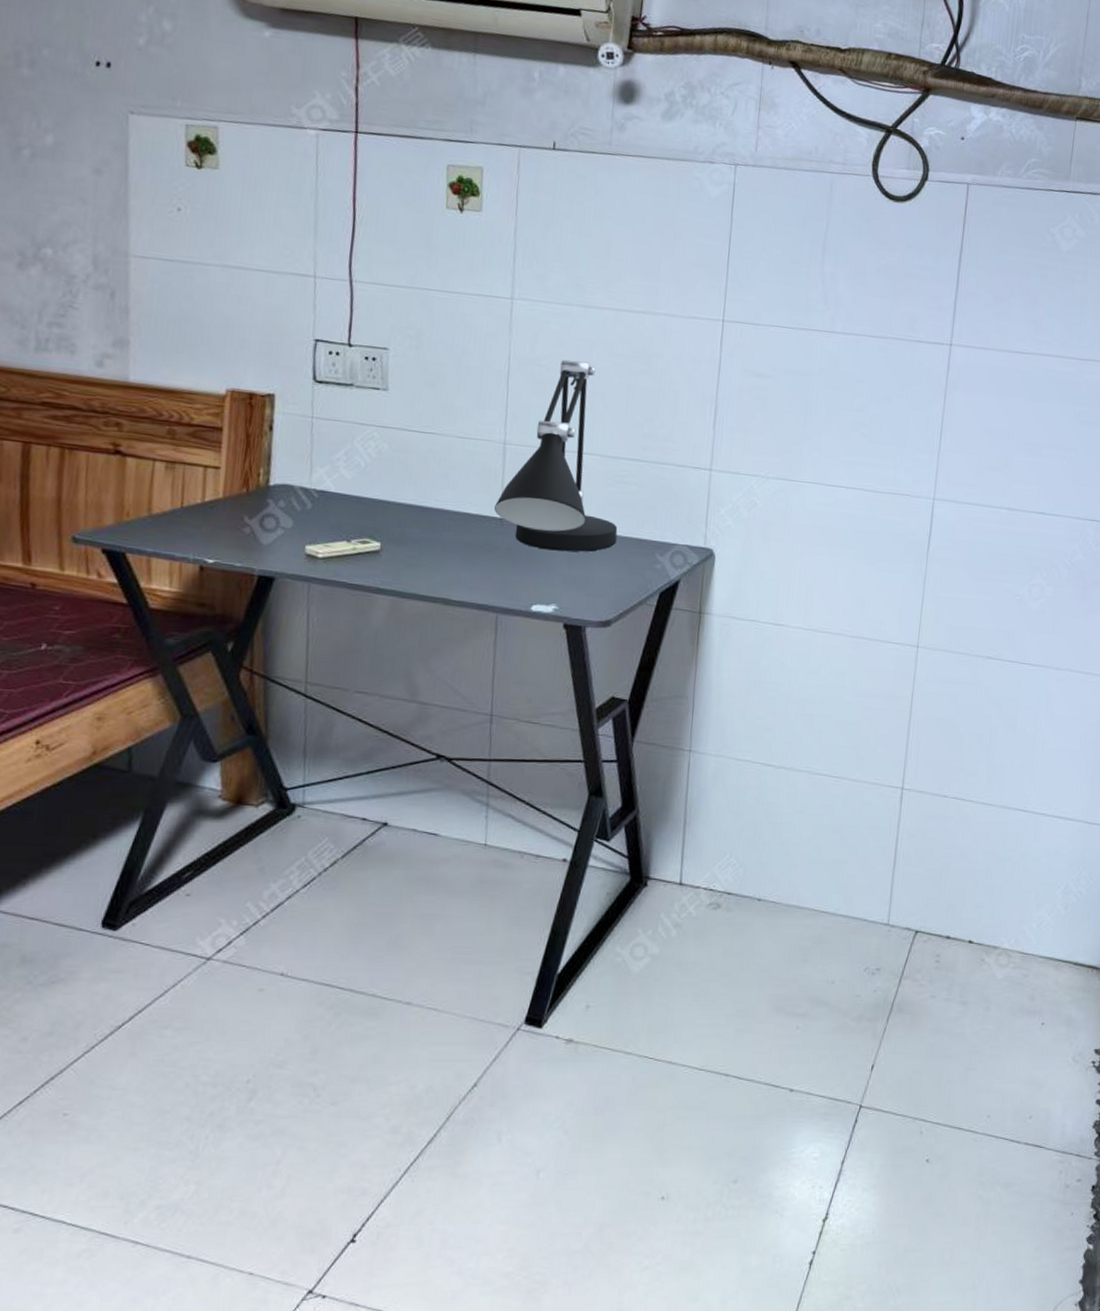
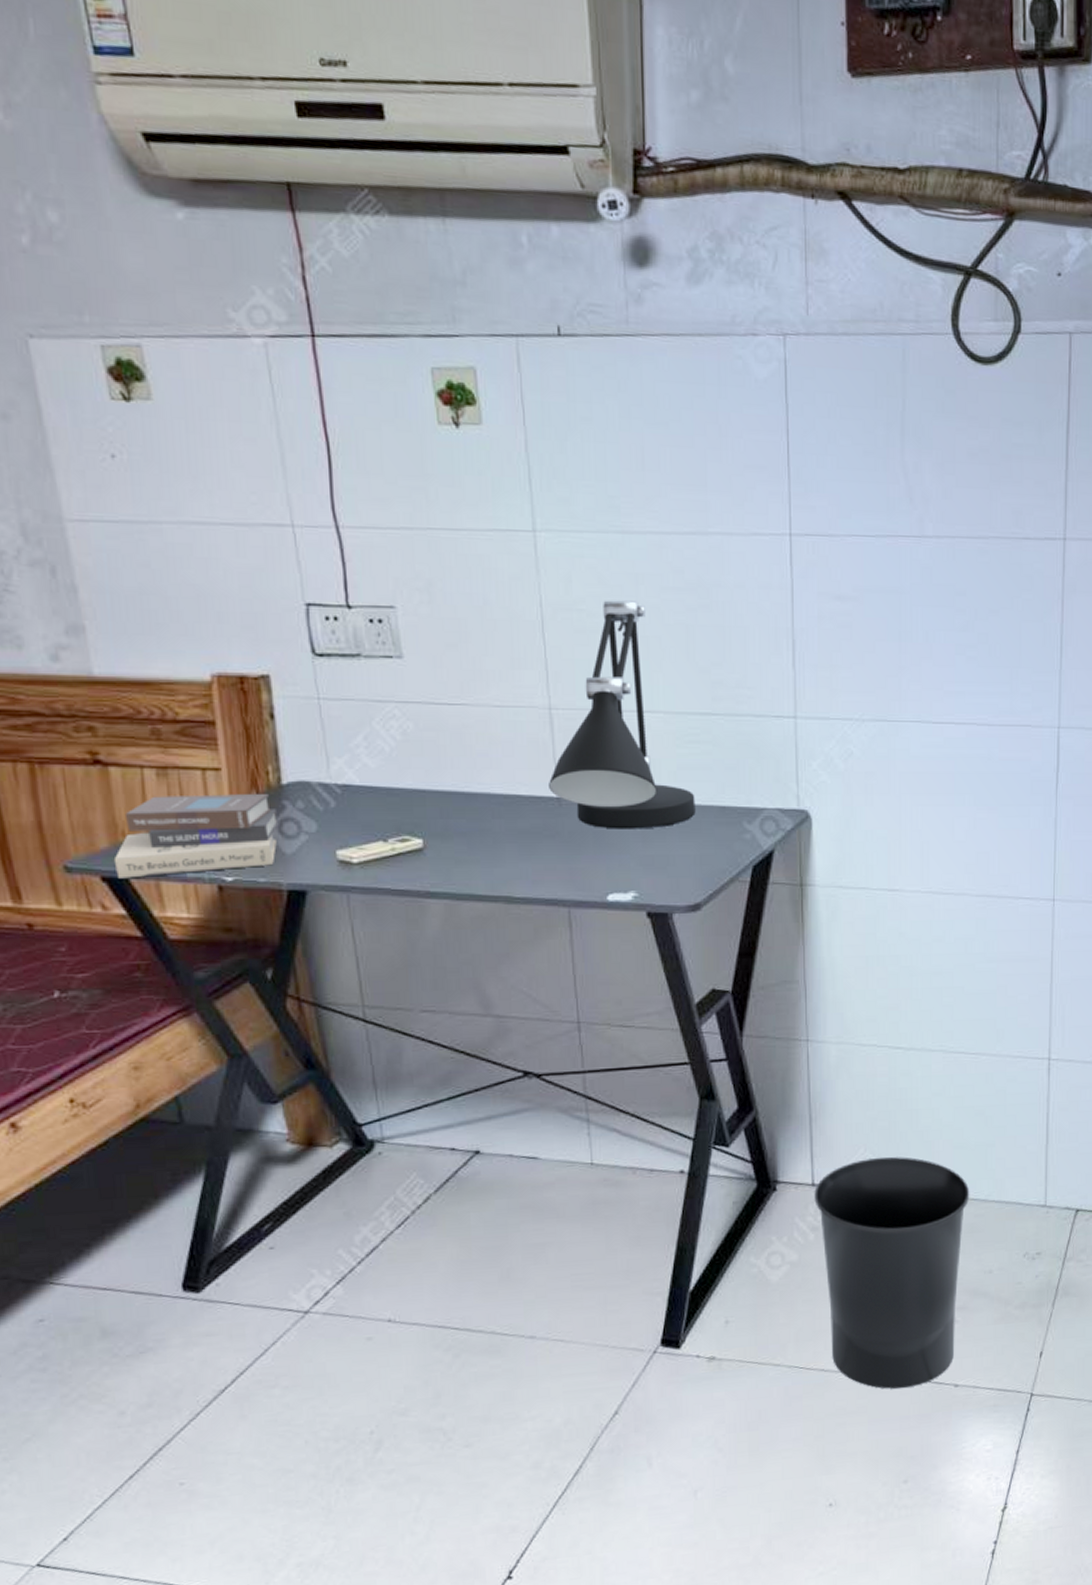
books: none [115,485,261,553] -> present [113,793,279,879]
waste bin: none [680,864,821,1087] -> present [814,1156,970,1389]

